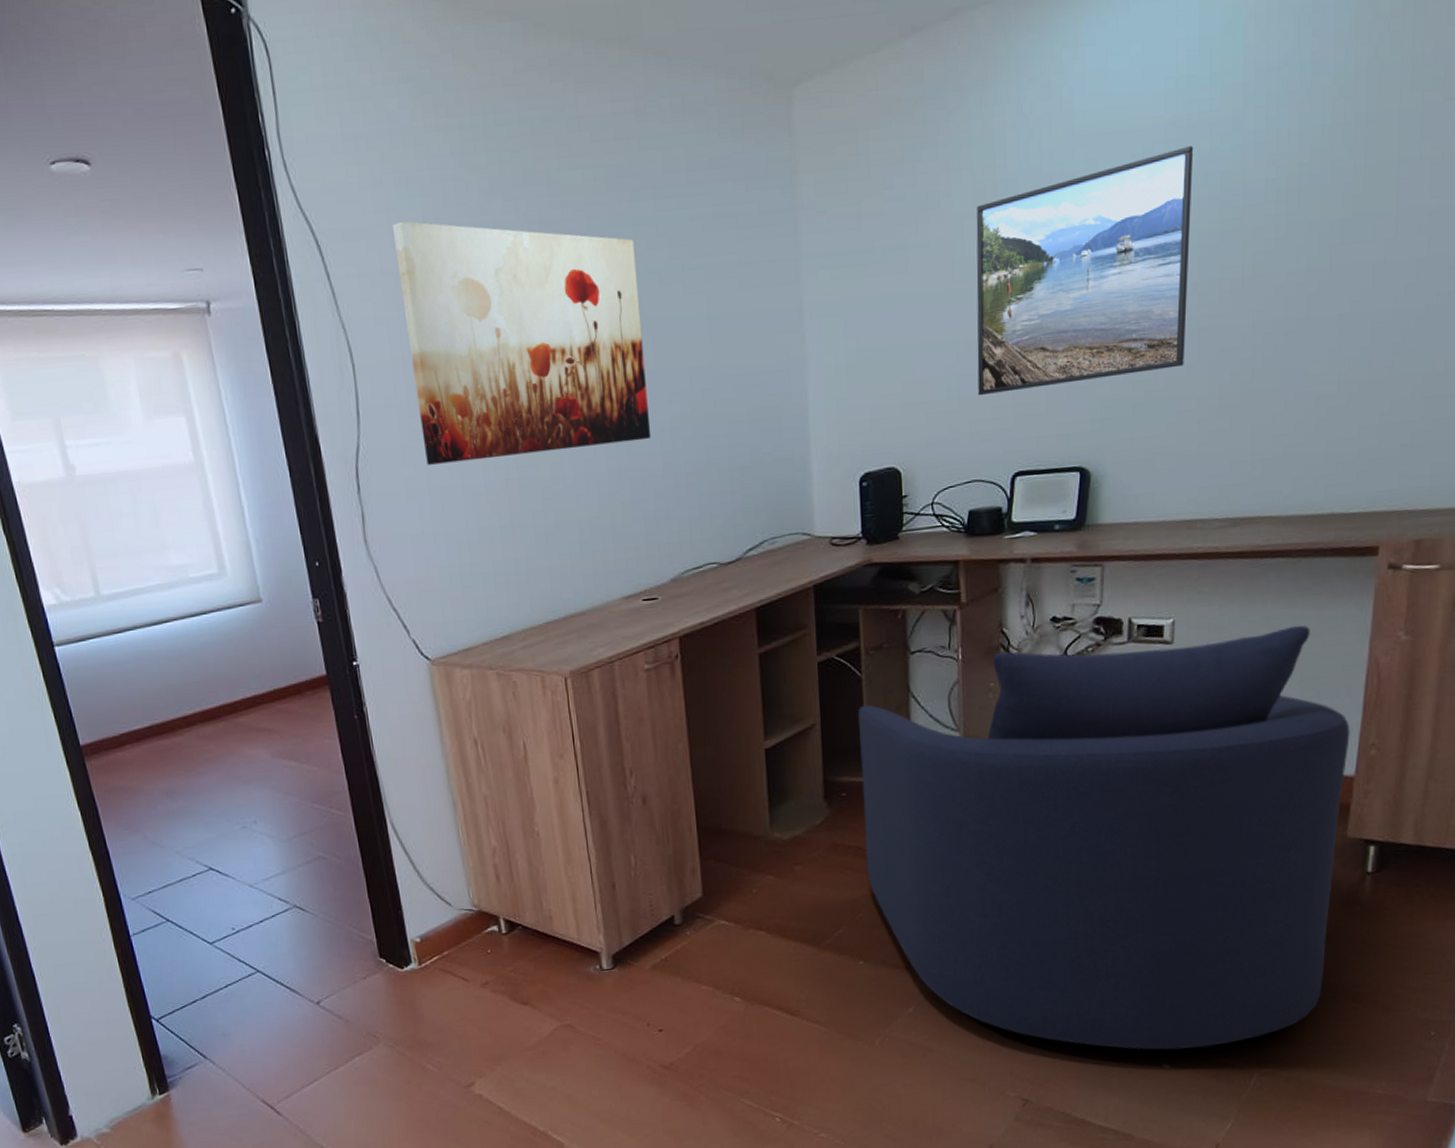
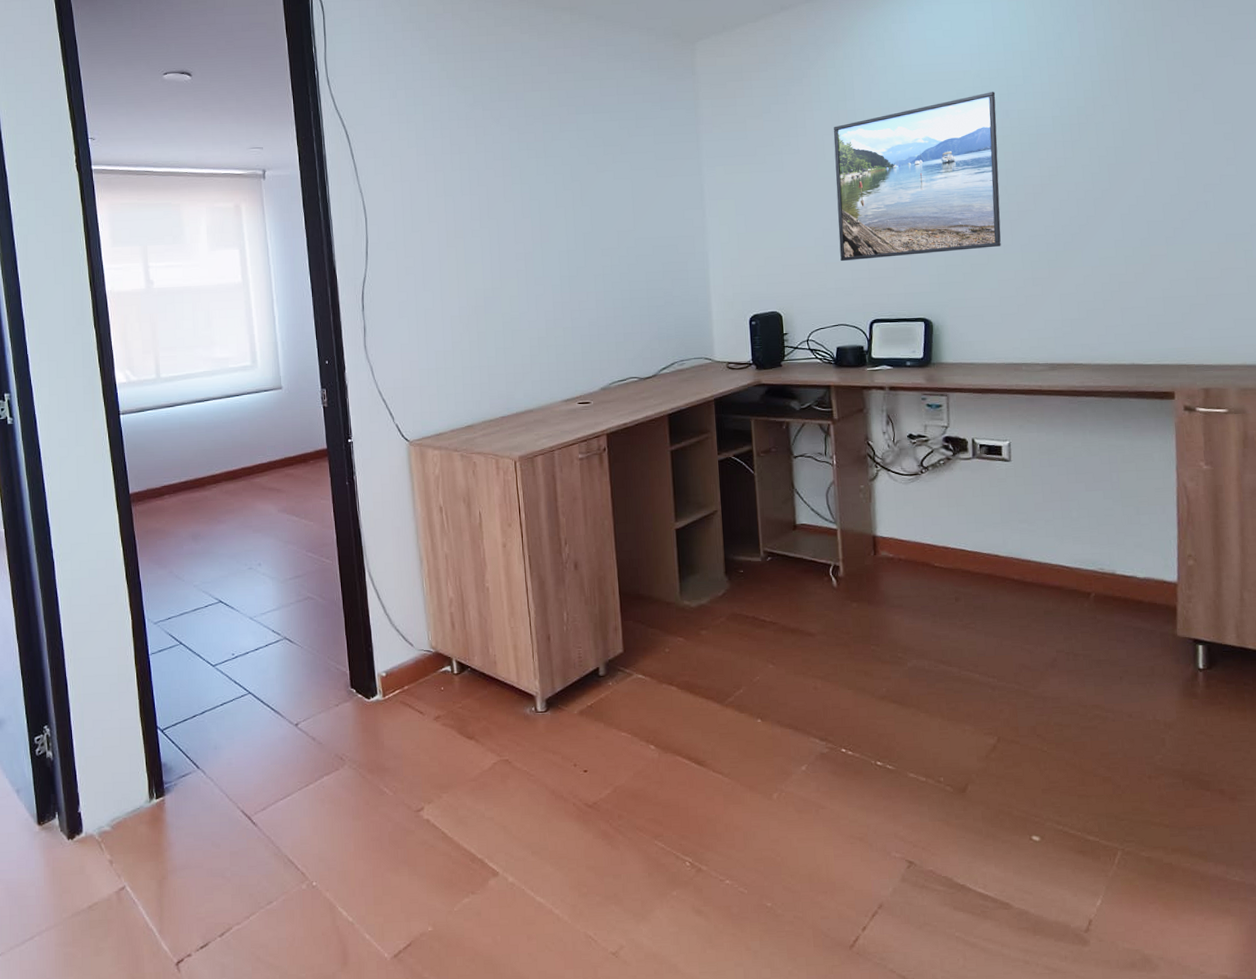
wall art: present [393,221,652,465] -> none [402,121,588,293]
chair: present [857,625,1350,1050] -> none [752,452,1171,823]

